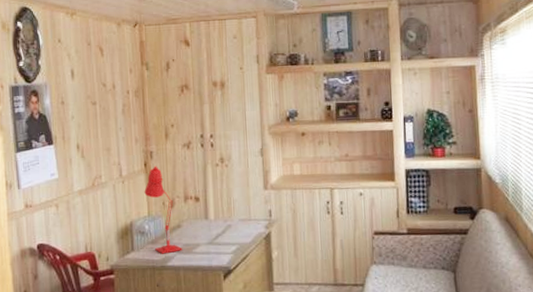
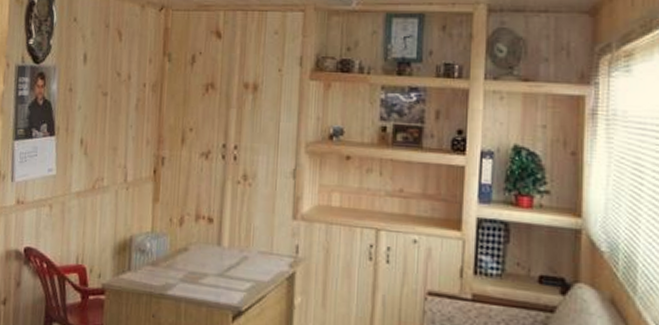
desk lamp: present [144,166,182,254] -> none [150,174,187,280]

